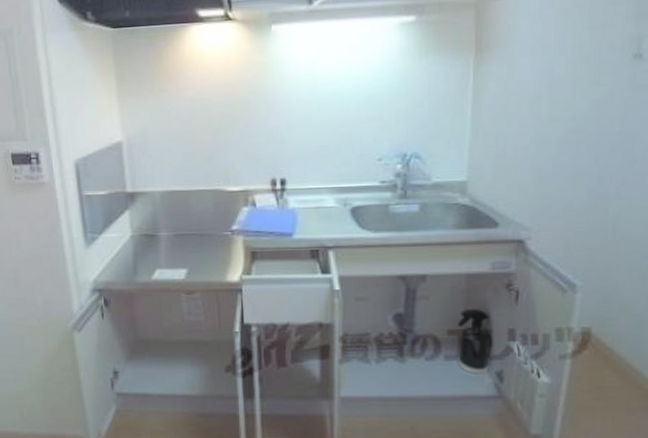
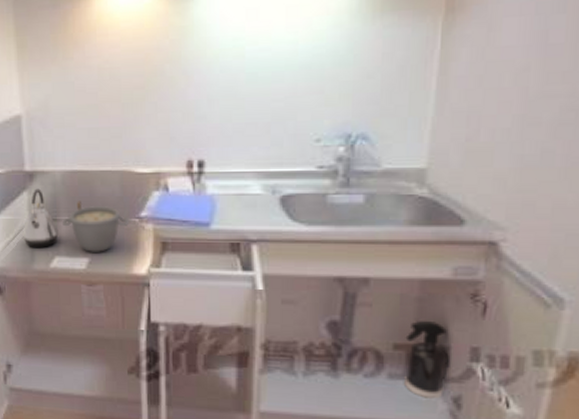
kettle: none [126,208,159,263] -> present [22,188,59,249]
cooking pot: none [161,217,222,264] -> present [61,201,129,252]

